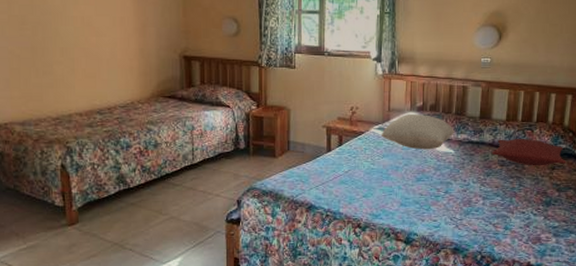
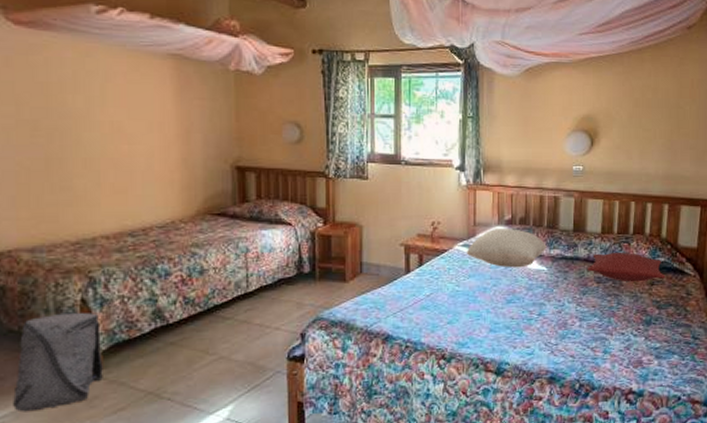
backpack: none [11,175,79,254] -> present [13,312,103,412]

